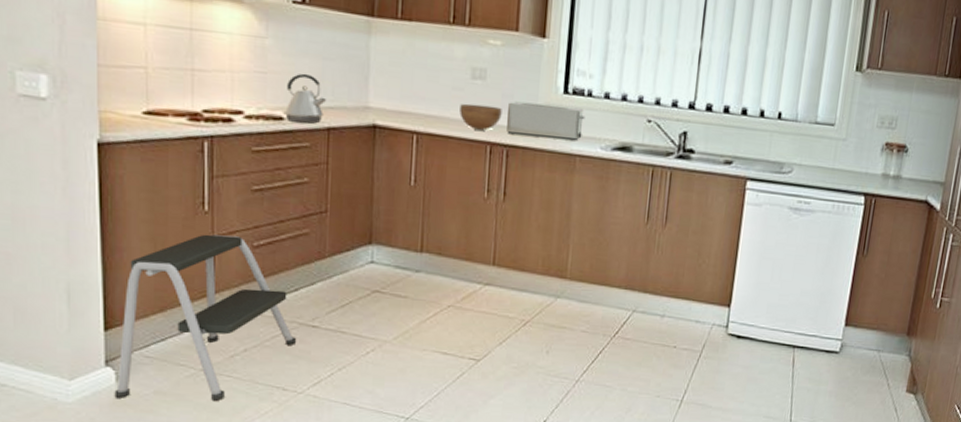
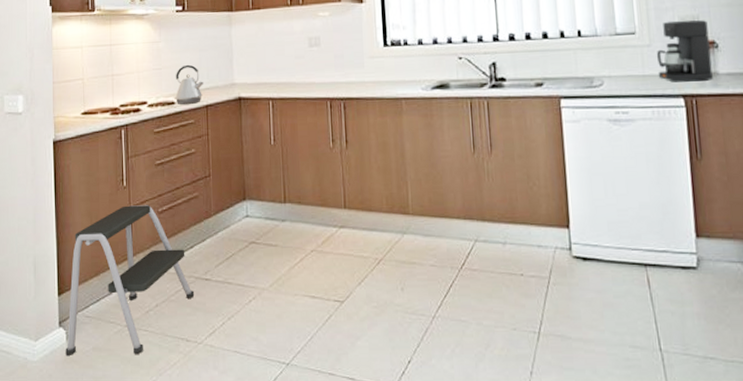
bowl: present [459,103,502,131] -> none [303,66,336,89]
toaster: present [506,101,585,141] -> none [340,57,405,89]
coffee maker: none [846,118,904,183] -> present [656,19,714,82]

